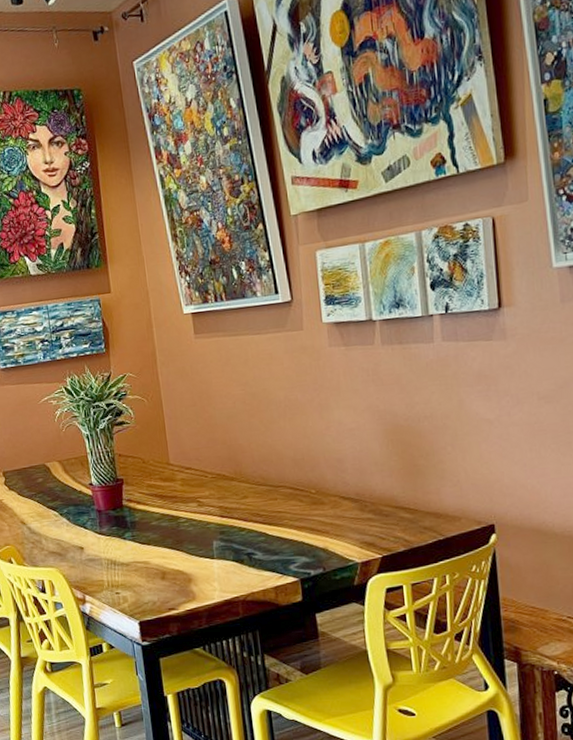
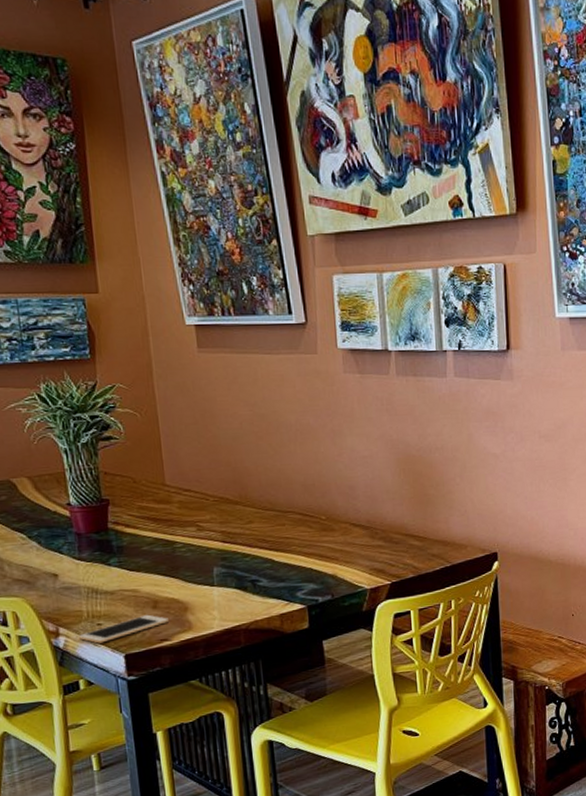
cell phone: none [100,584,176,611] -> present [77,614,170,644]

